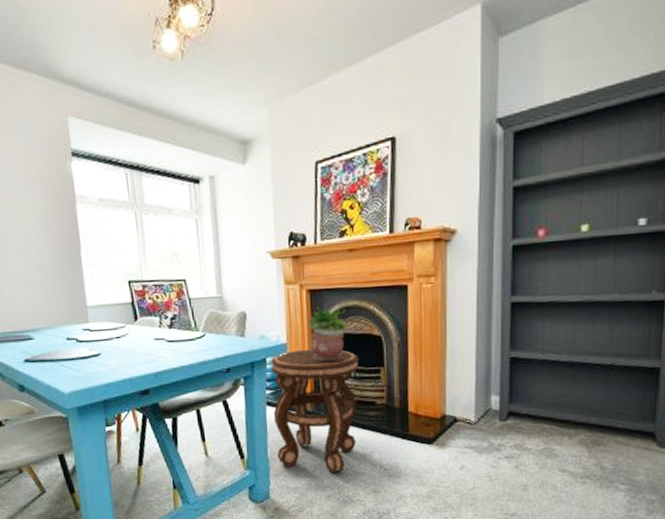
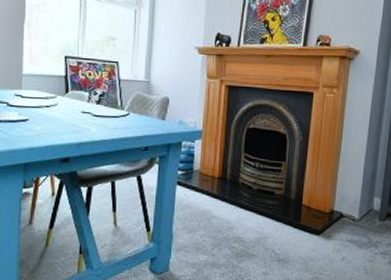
side table: present [270,349,360,474] -> none [180,137,265,254]
potted plant: present [308,304,351,362] -> none [223,100,261,152]

